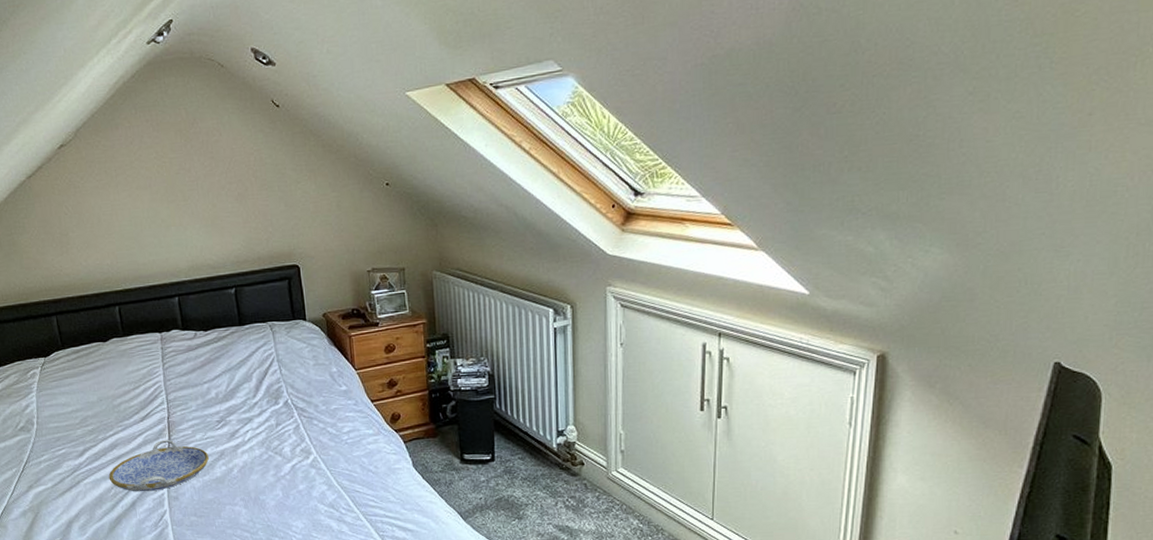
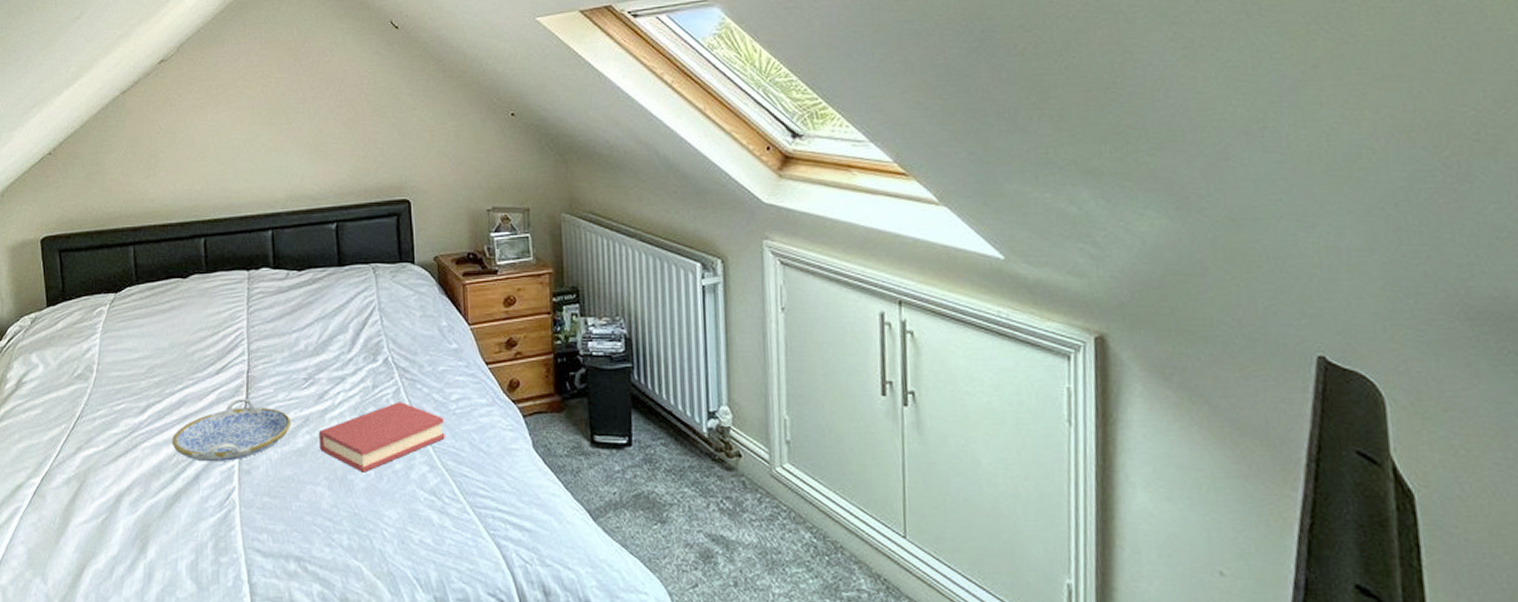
hardback book: none [233,436,340,494] -> present [318,402,445,473]

